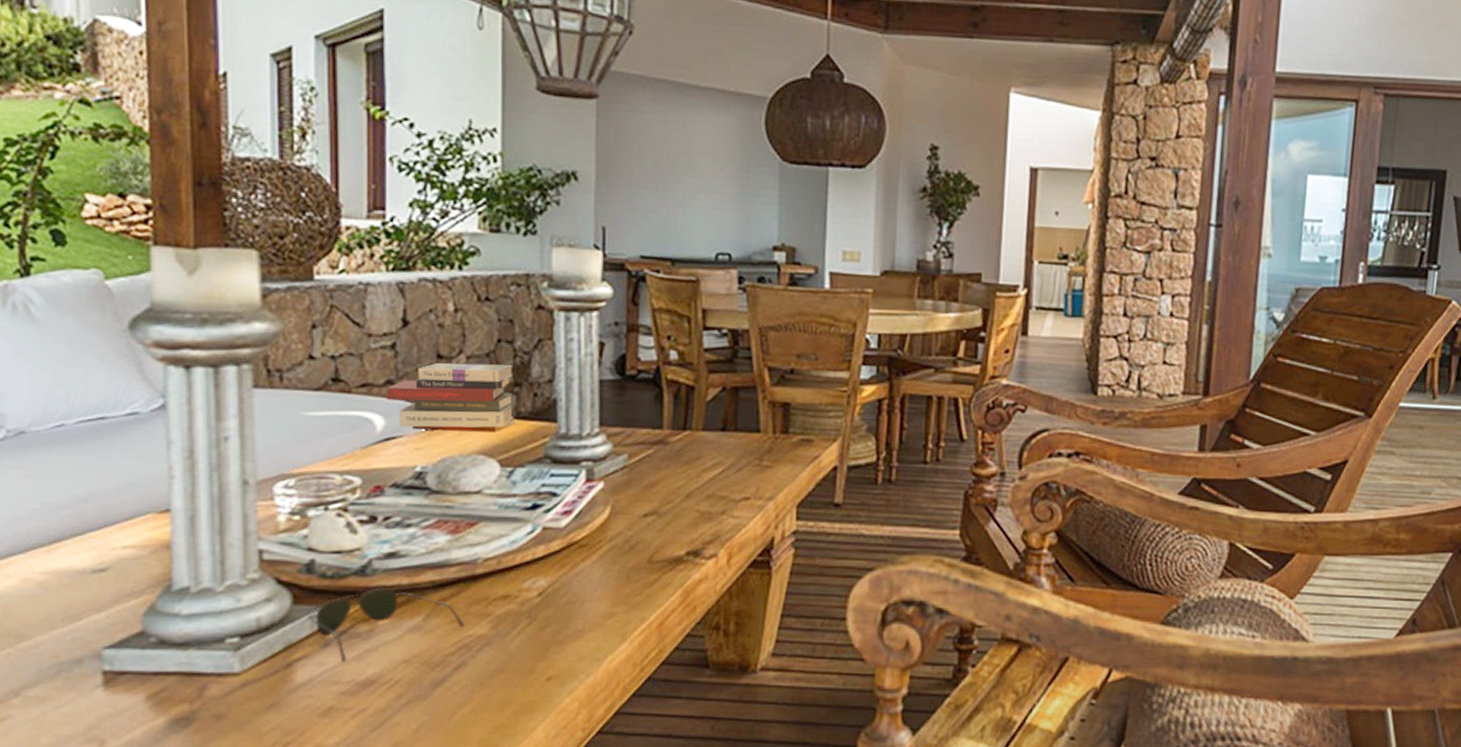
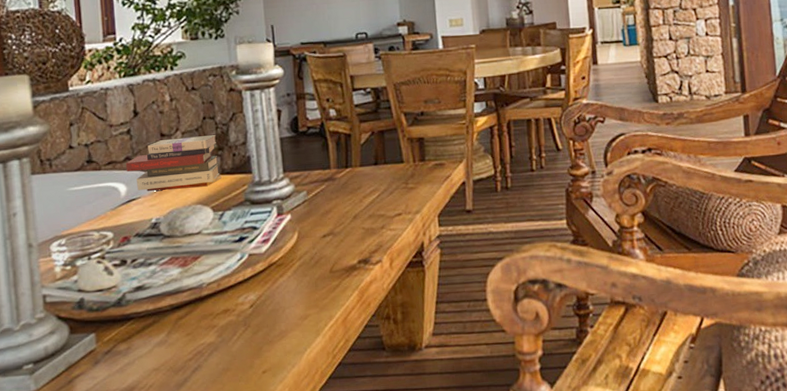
sunglasses: present [307,587,464,663] -> none [81,313,197,375]

